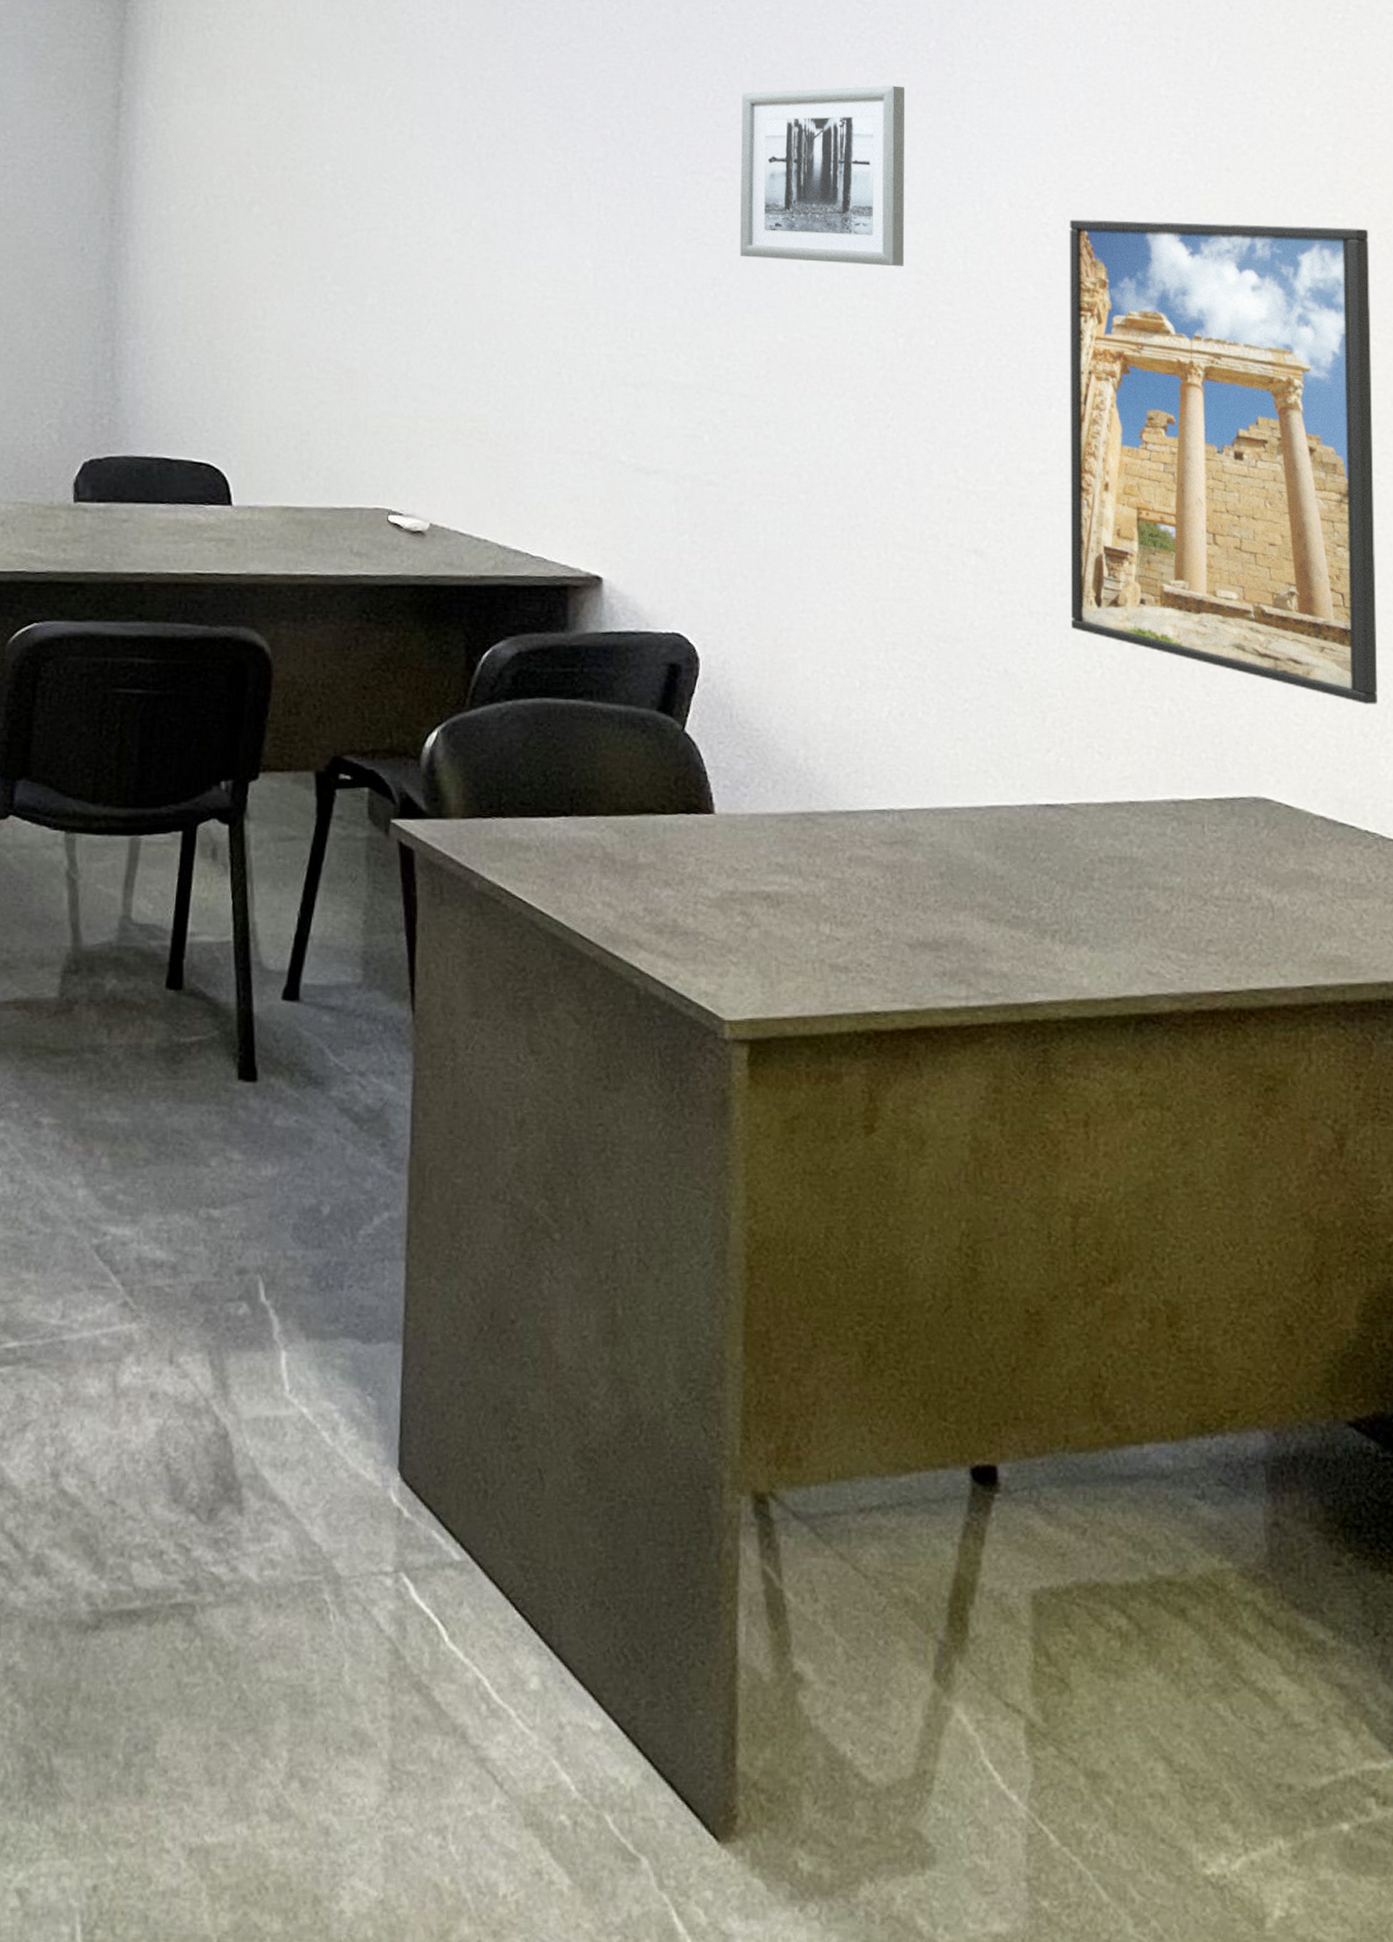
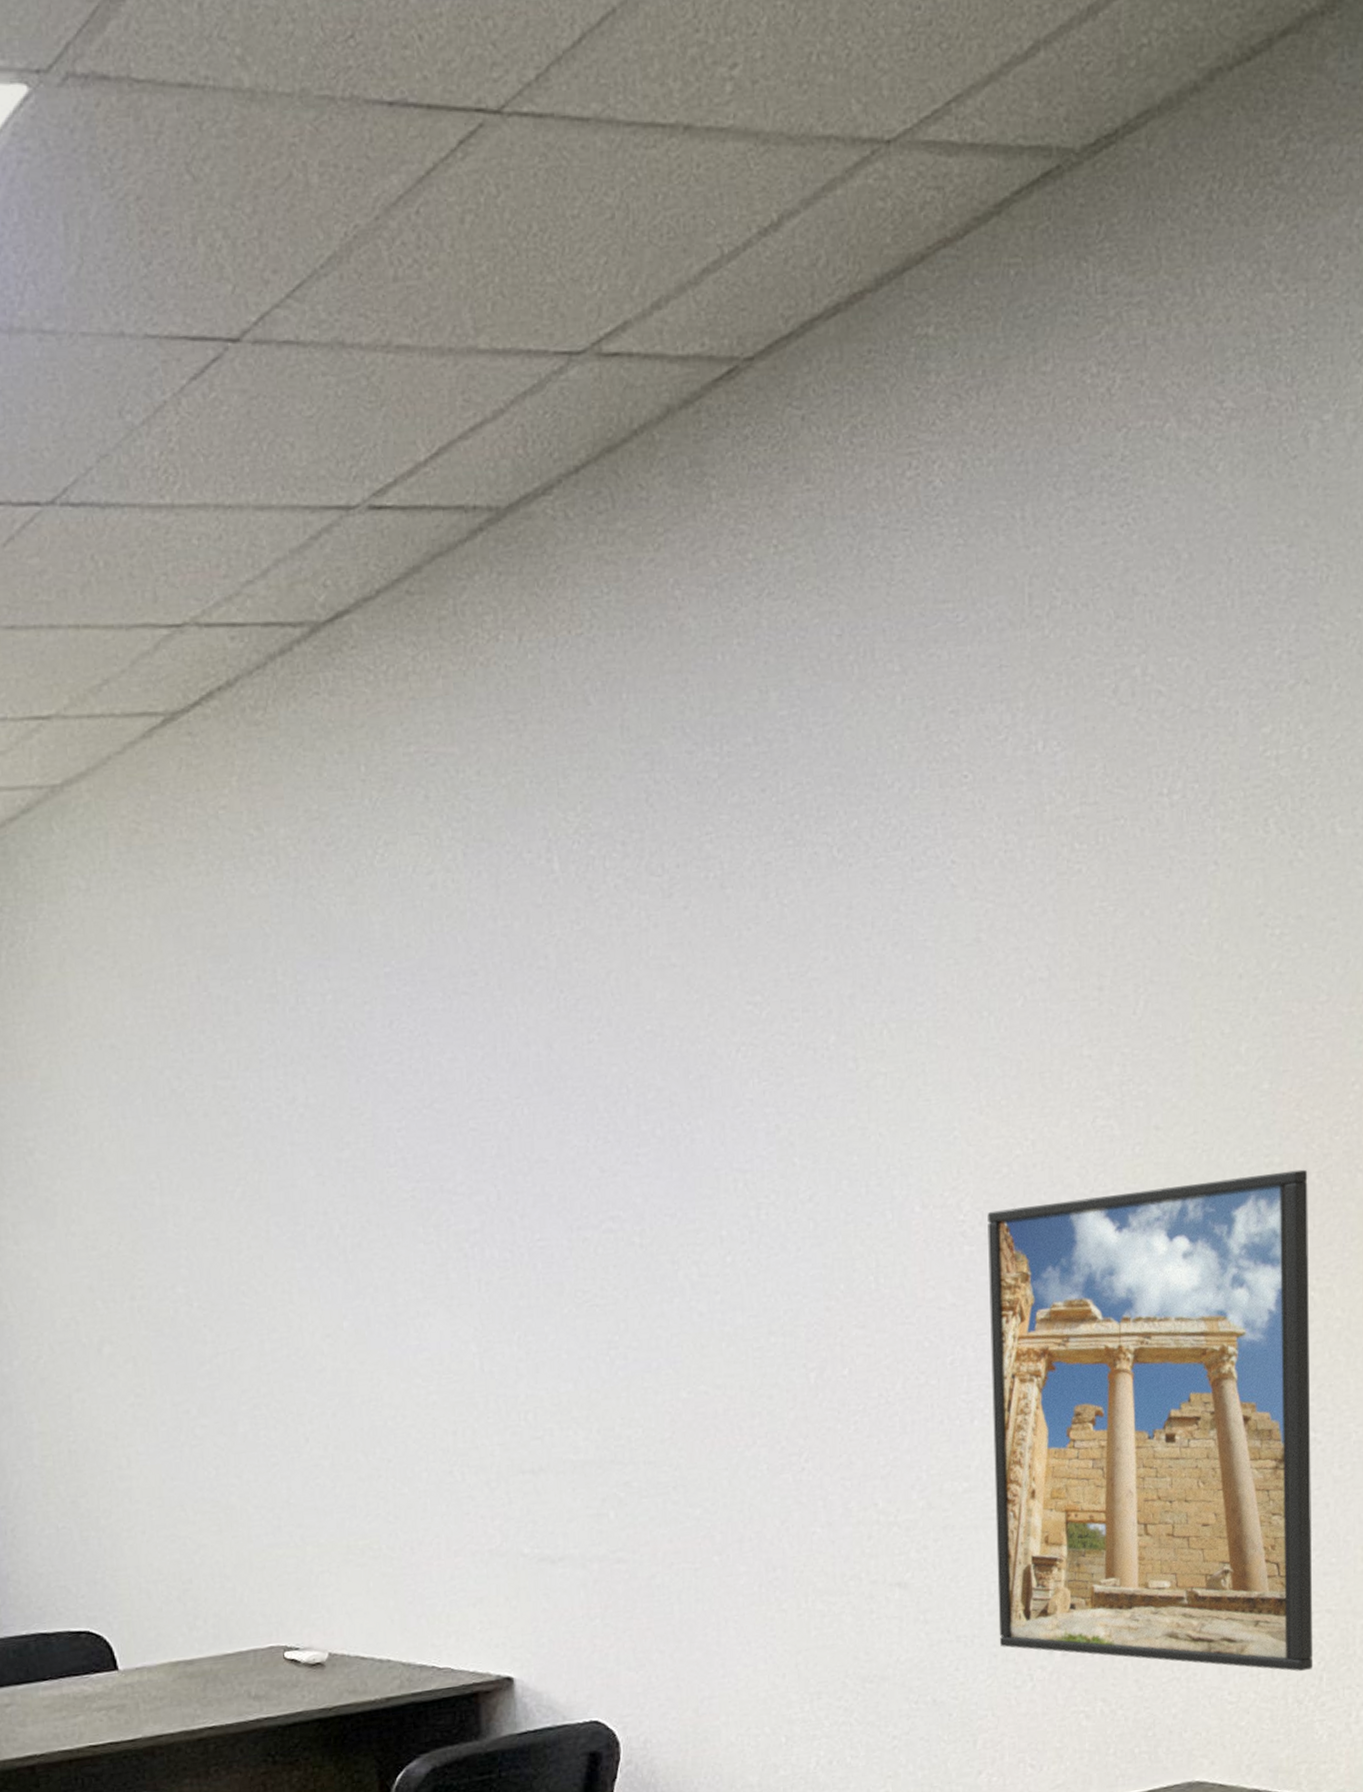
wall art: present [740,85,906,267] -> none [626,1092,812,1314]

